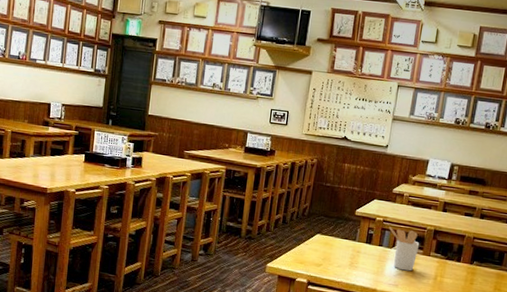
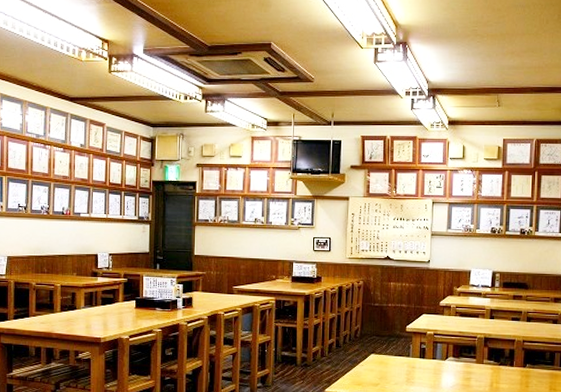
utensil holder: present [388,226,420,272] -> none [440,339,472,381]

